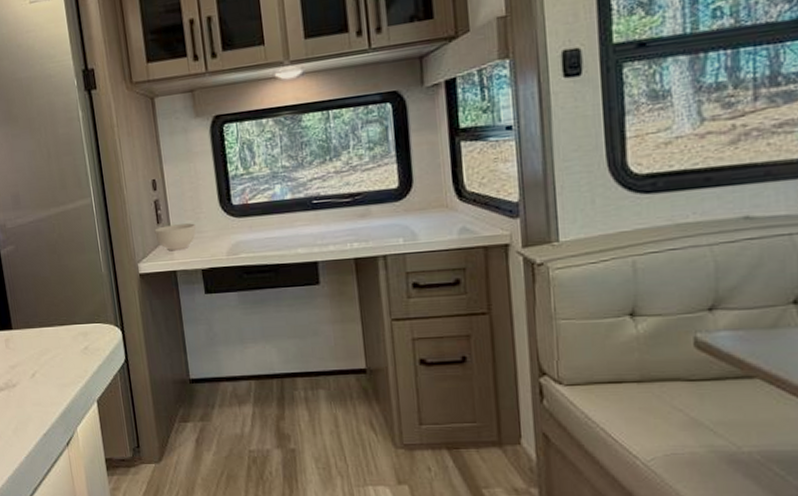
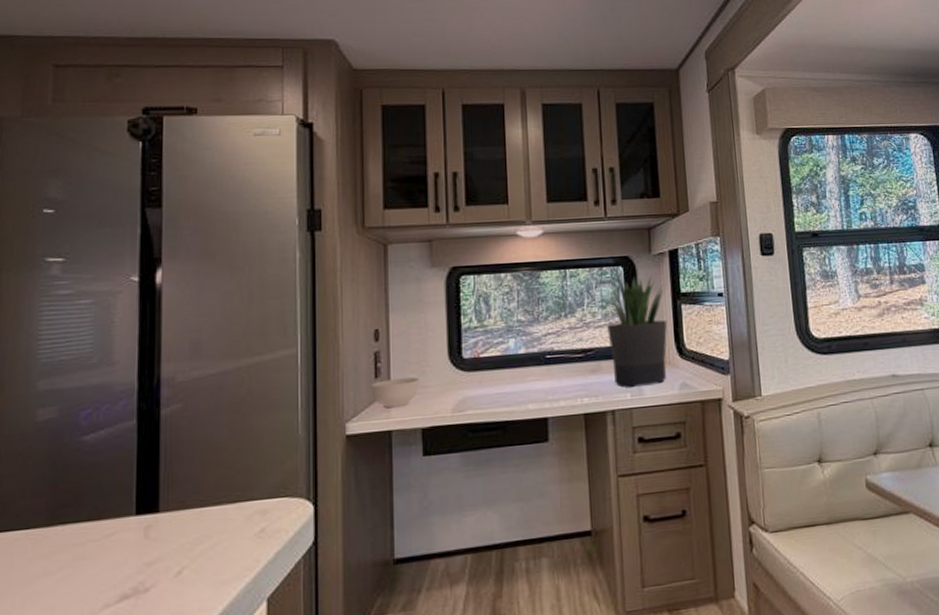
planter: none [375,108,444,232] -> present [607,271,668,387]

